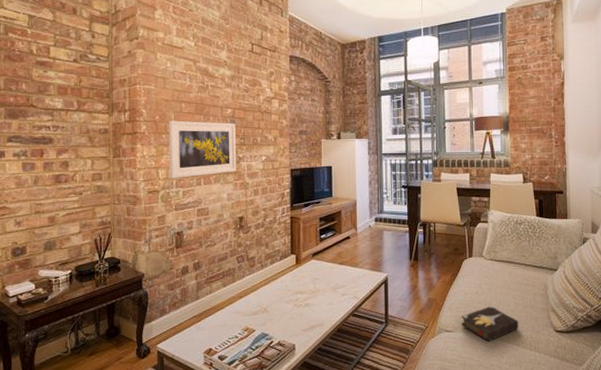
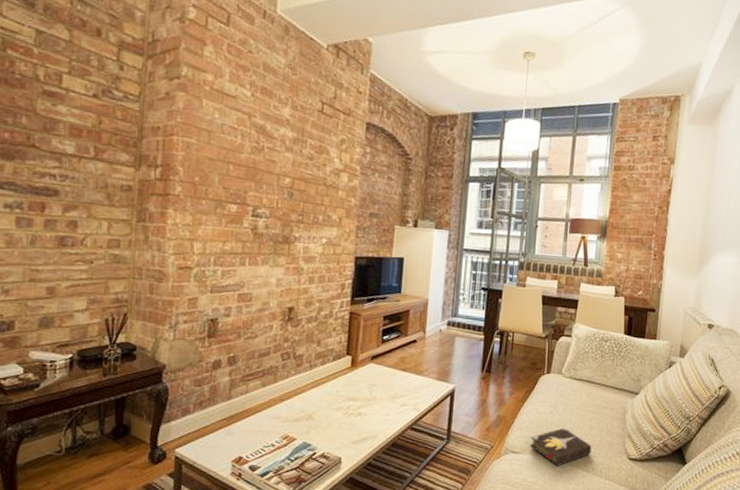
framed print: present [168,120,236,179] -> none [206,184,294,255]

